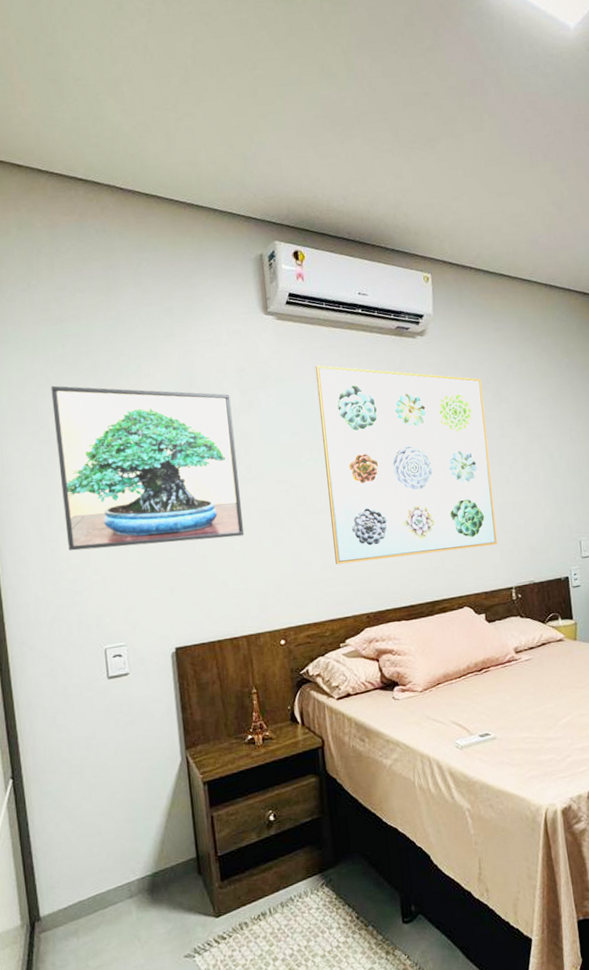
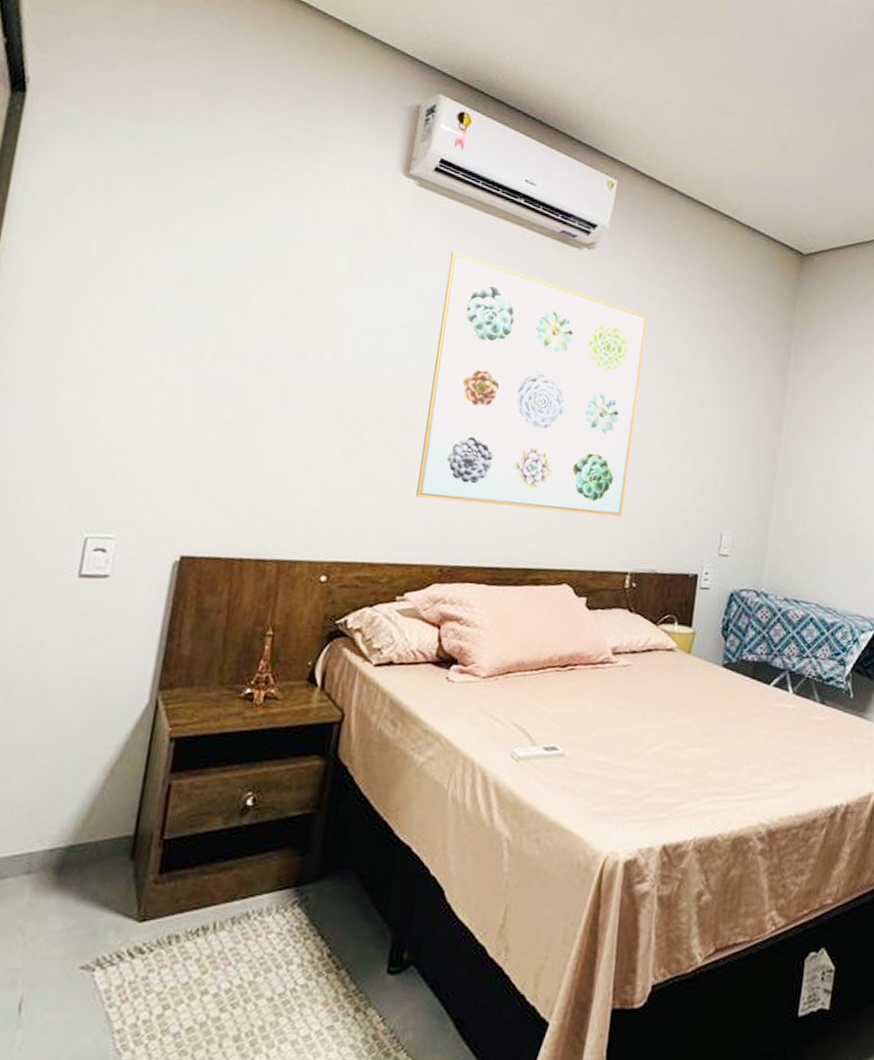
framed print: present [51,385,245,551] -> none [73,193,336,435]

